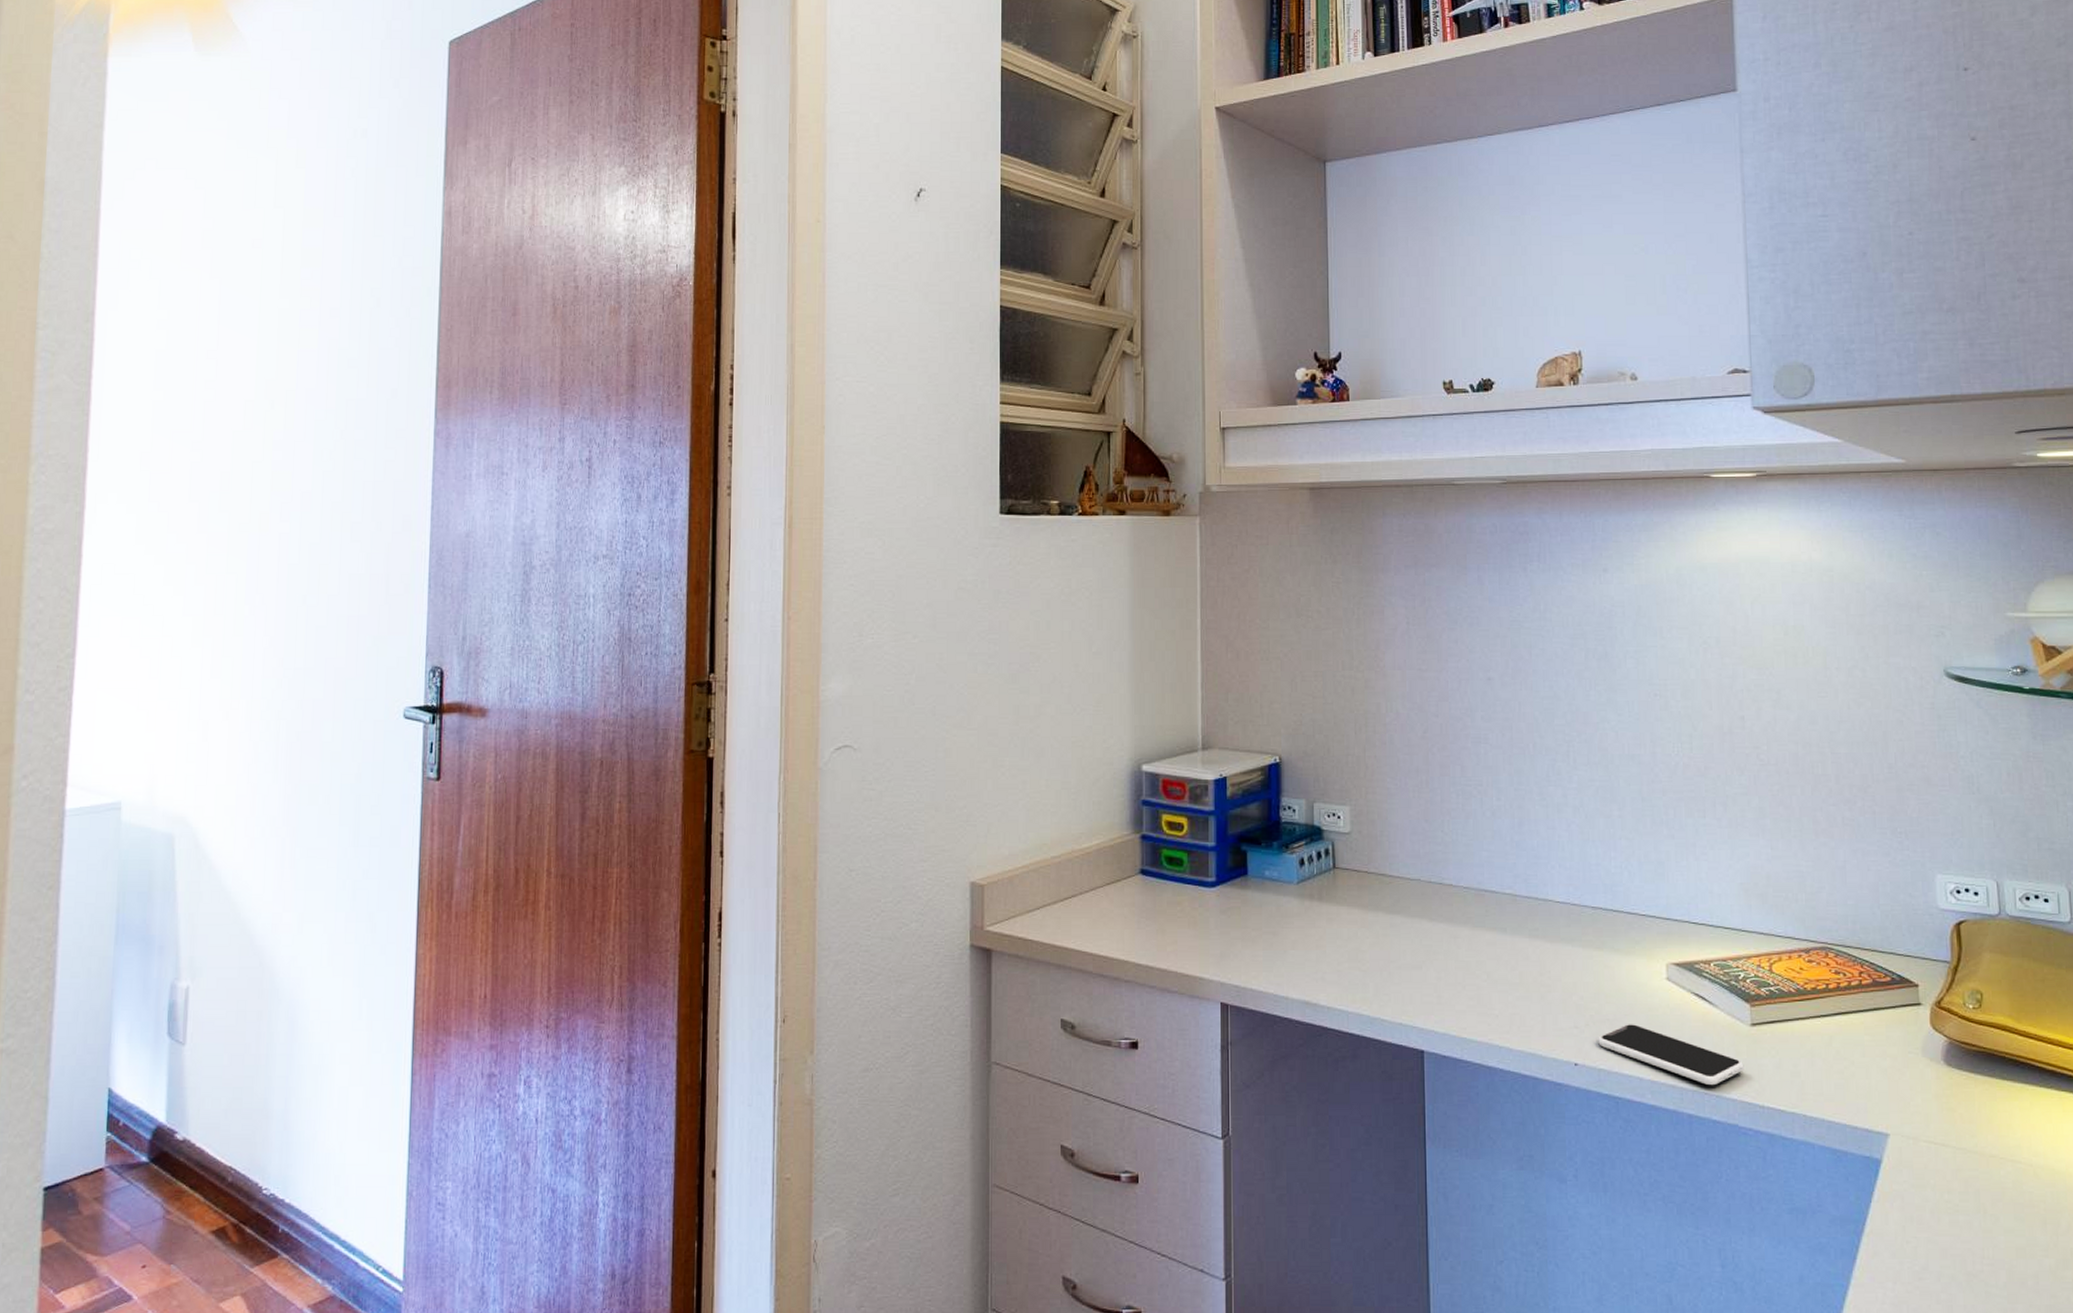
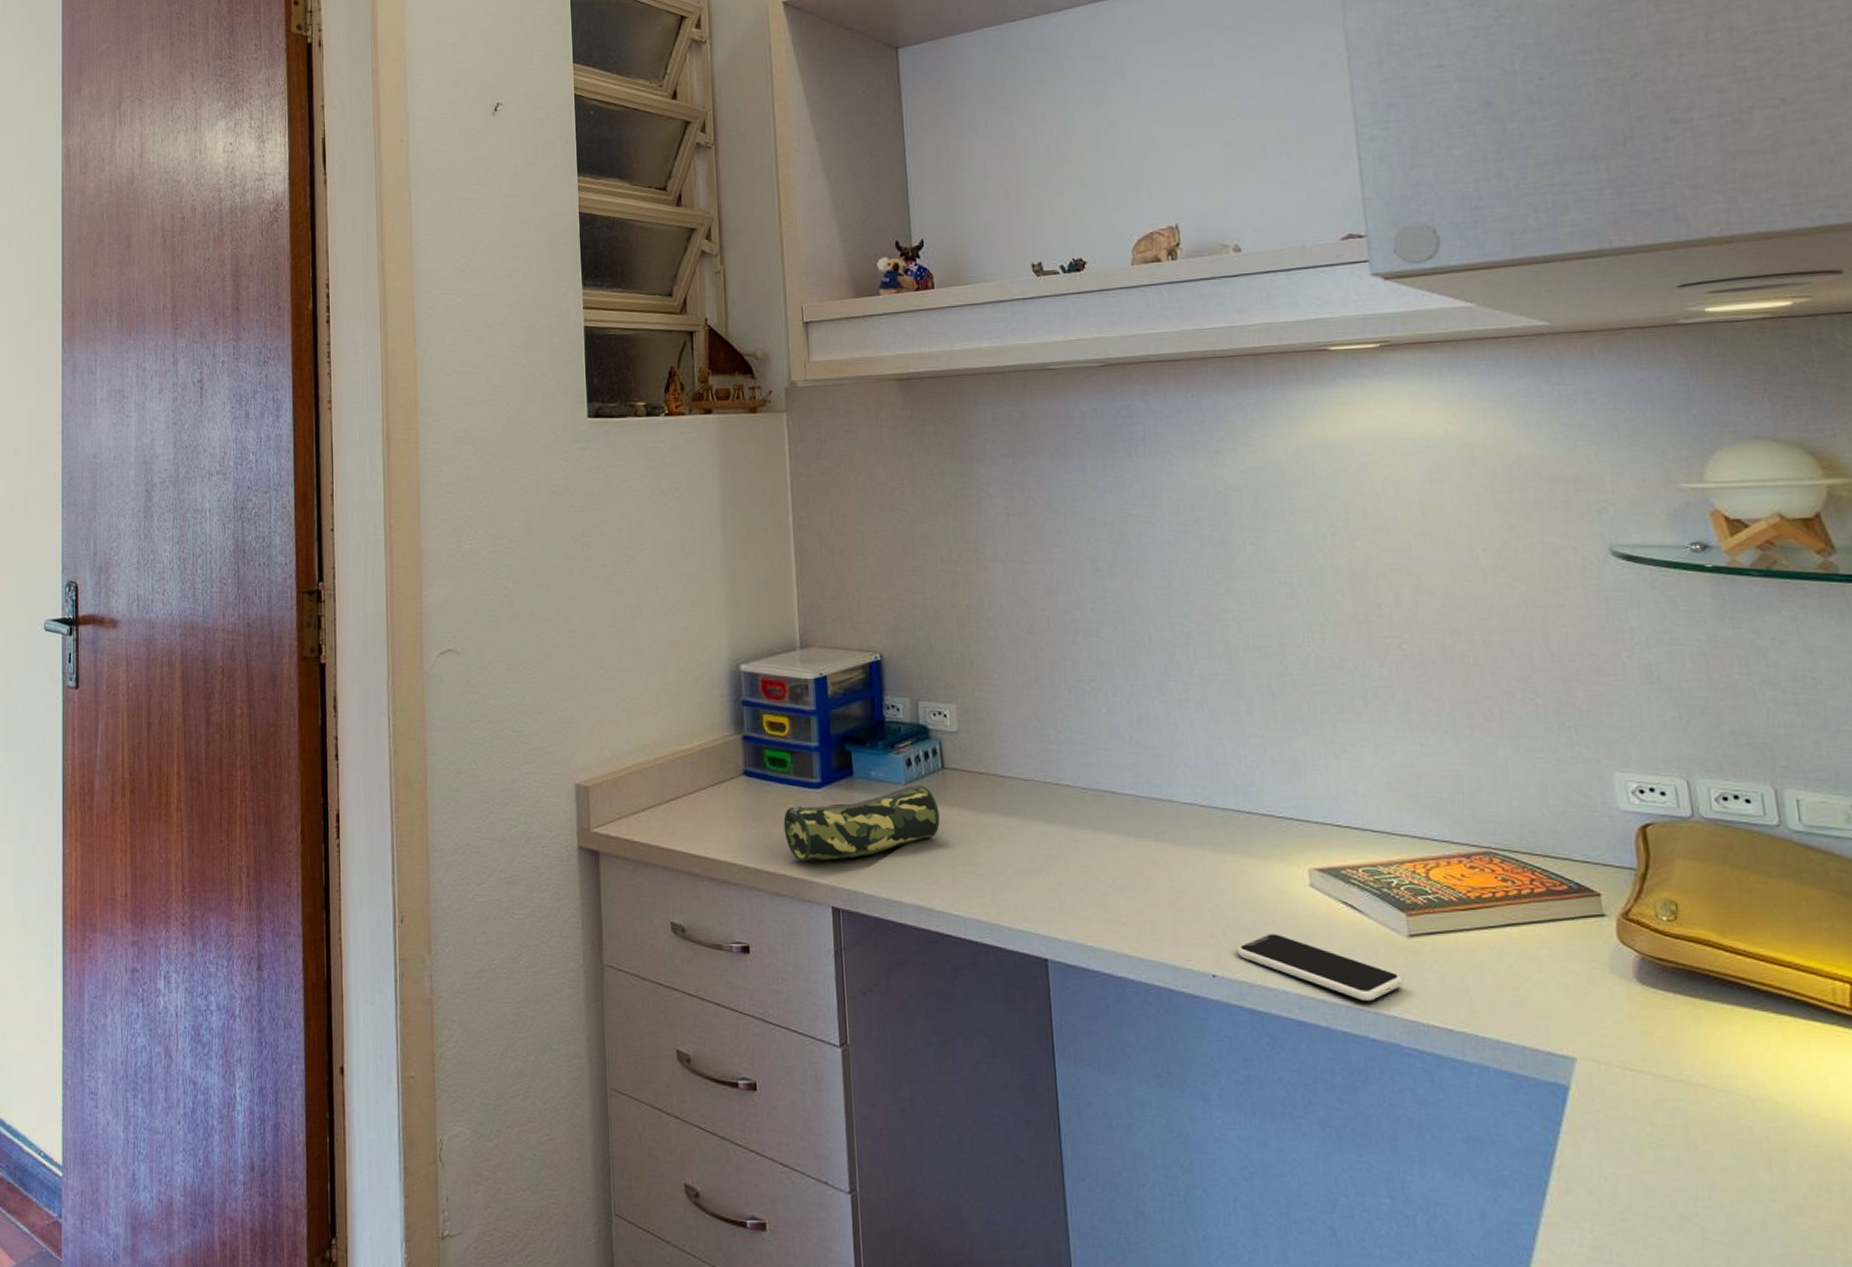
pencil case: none [1177,884,1329,959] -> present [783,785,940,862]

